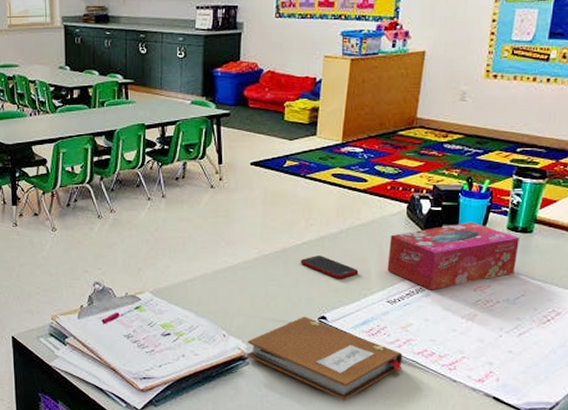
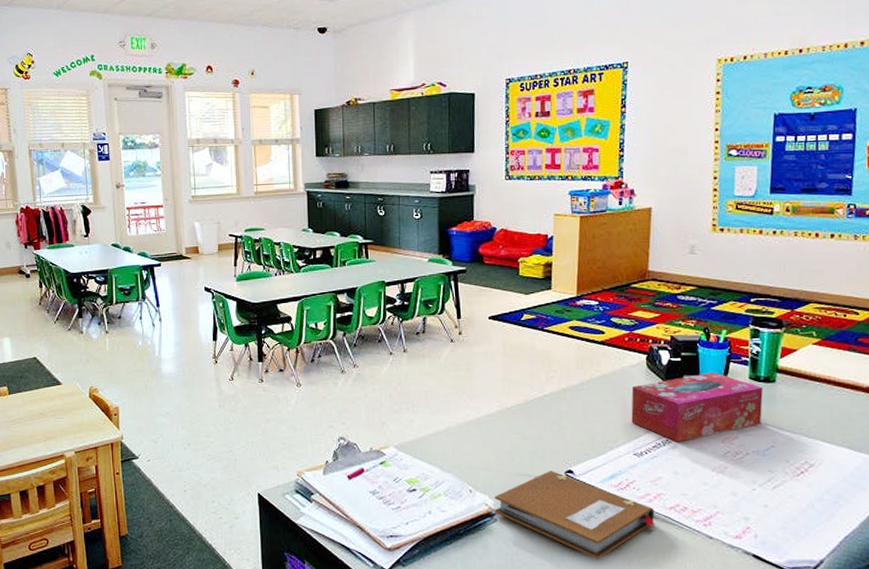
cell phone: present [300,256,359,279] -> none [543,408,603,432]

